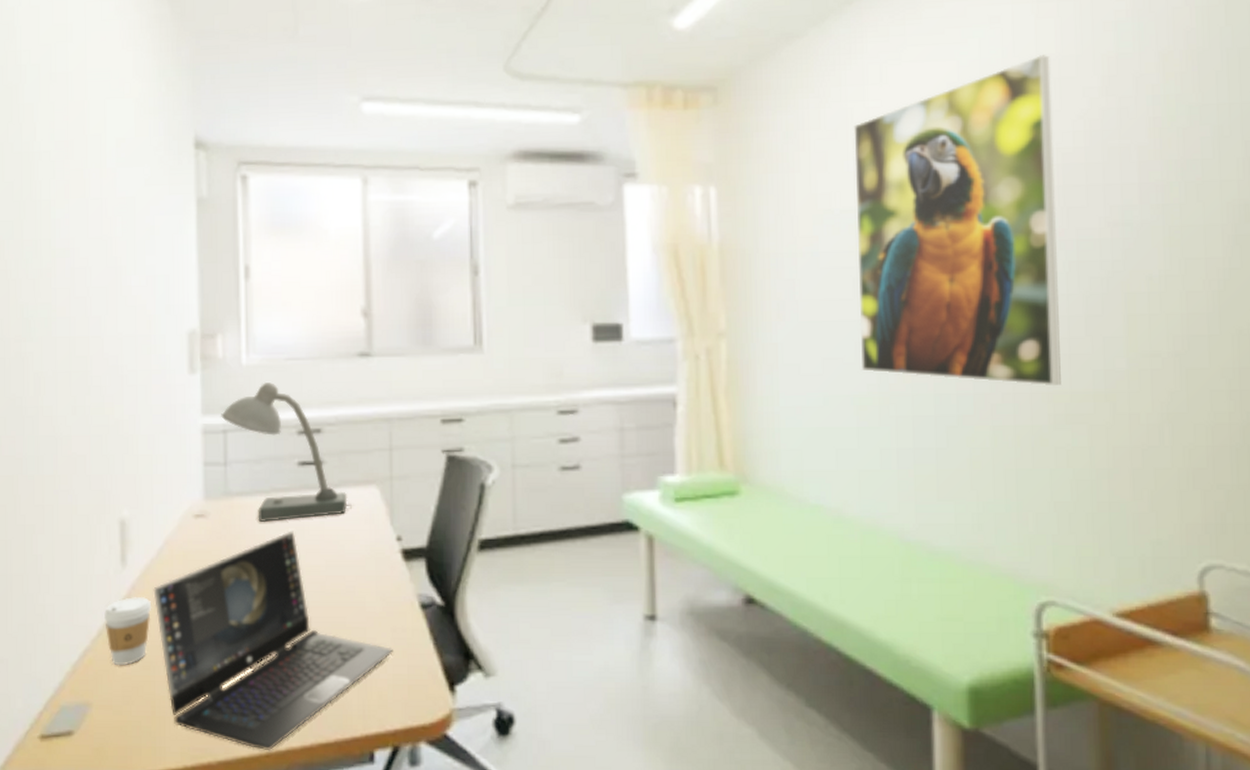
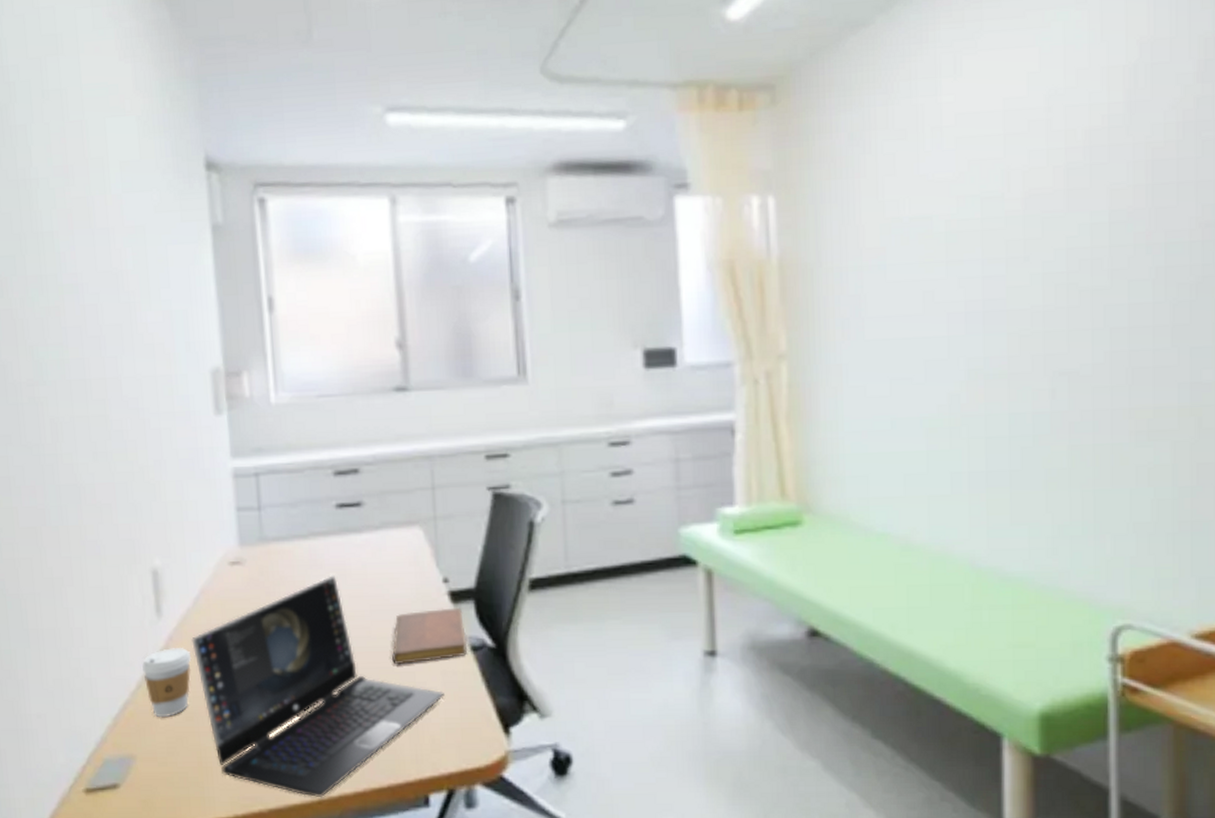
desk lamp: present [220,382,353,523] -> none [250,421,396,568]
notebook: none [343,565,418,619] -> present [391,607,468,664]
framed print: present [854,55,1061,385] -> none [925,38,1144,401]

